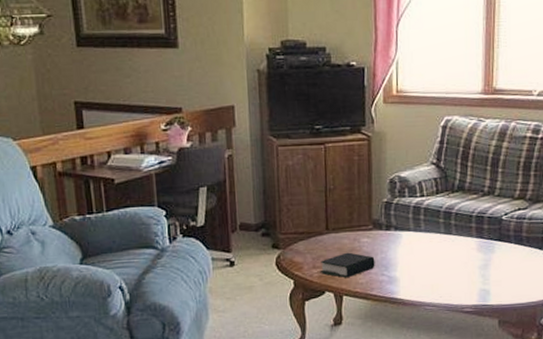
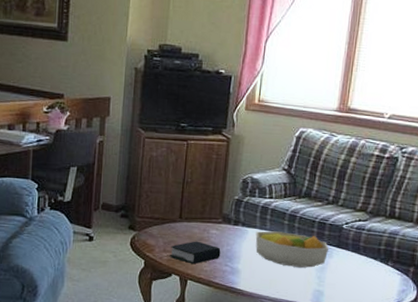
fruit bowl: none [410,231,491,268] -> present [255,231,329,268]

